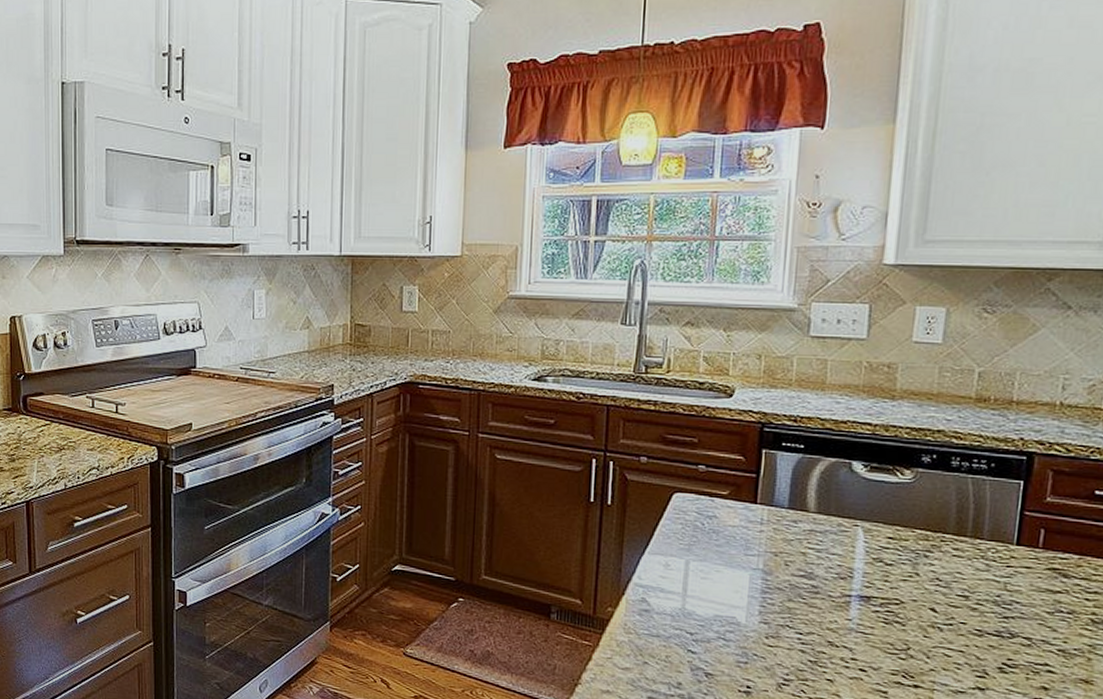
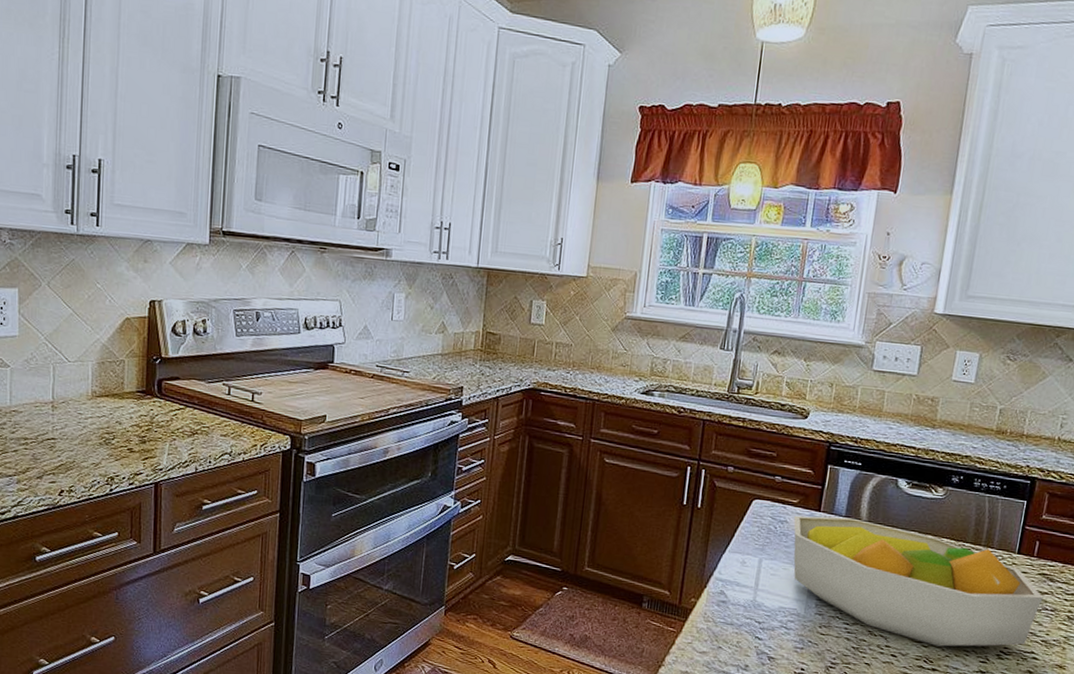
fruit bowl: none [724,509,1056,659] -> present [793,515,1044,647]

